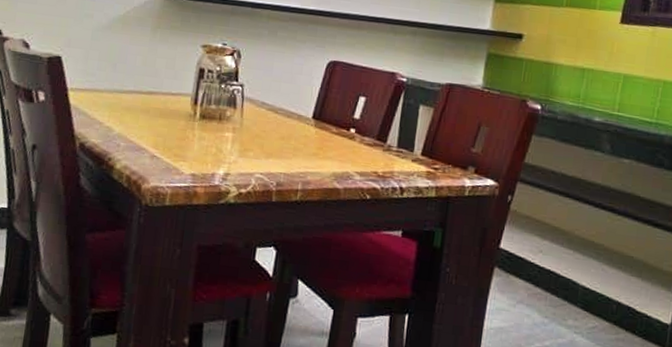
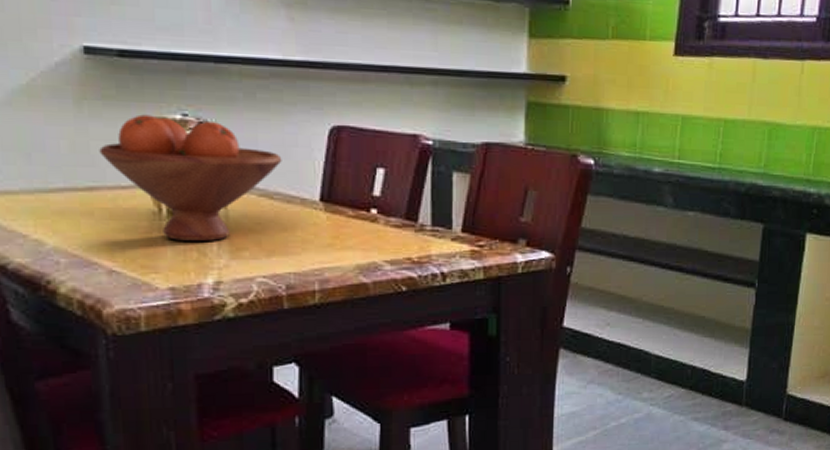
fruit bowl: none [161,41,289,142] -> present [99,114,282,241]

